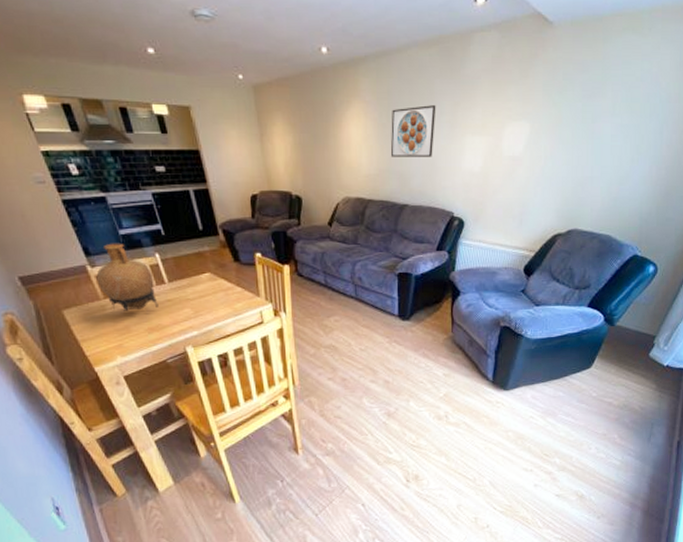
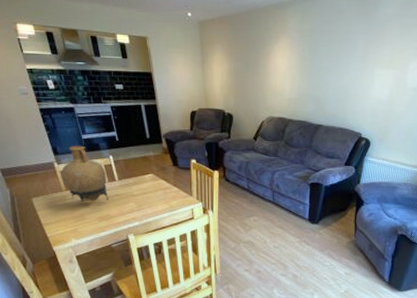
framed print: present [390,105,436,157] -> none [310,42,351,86]

